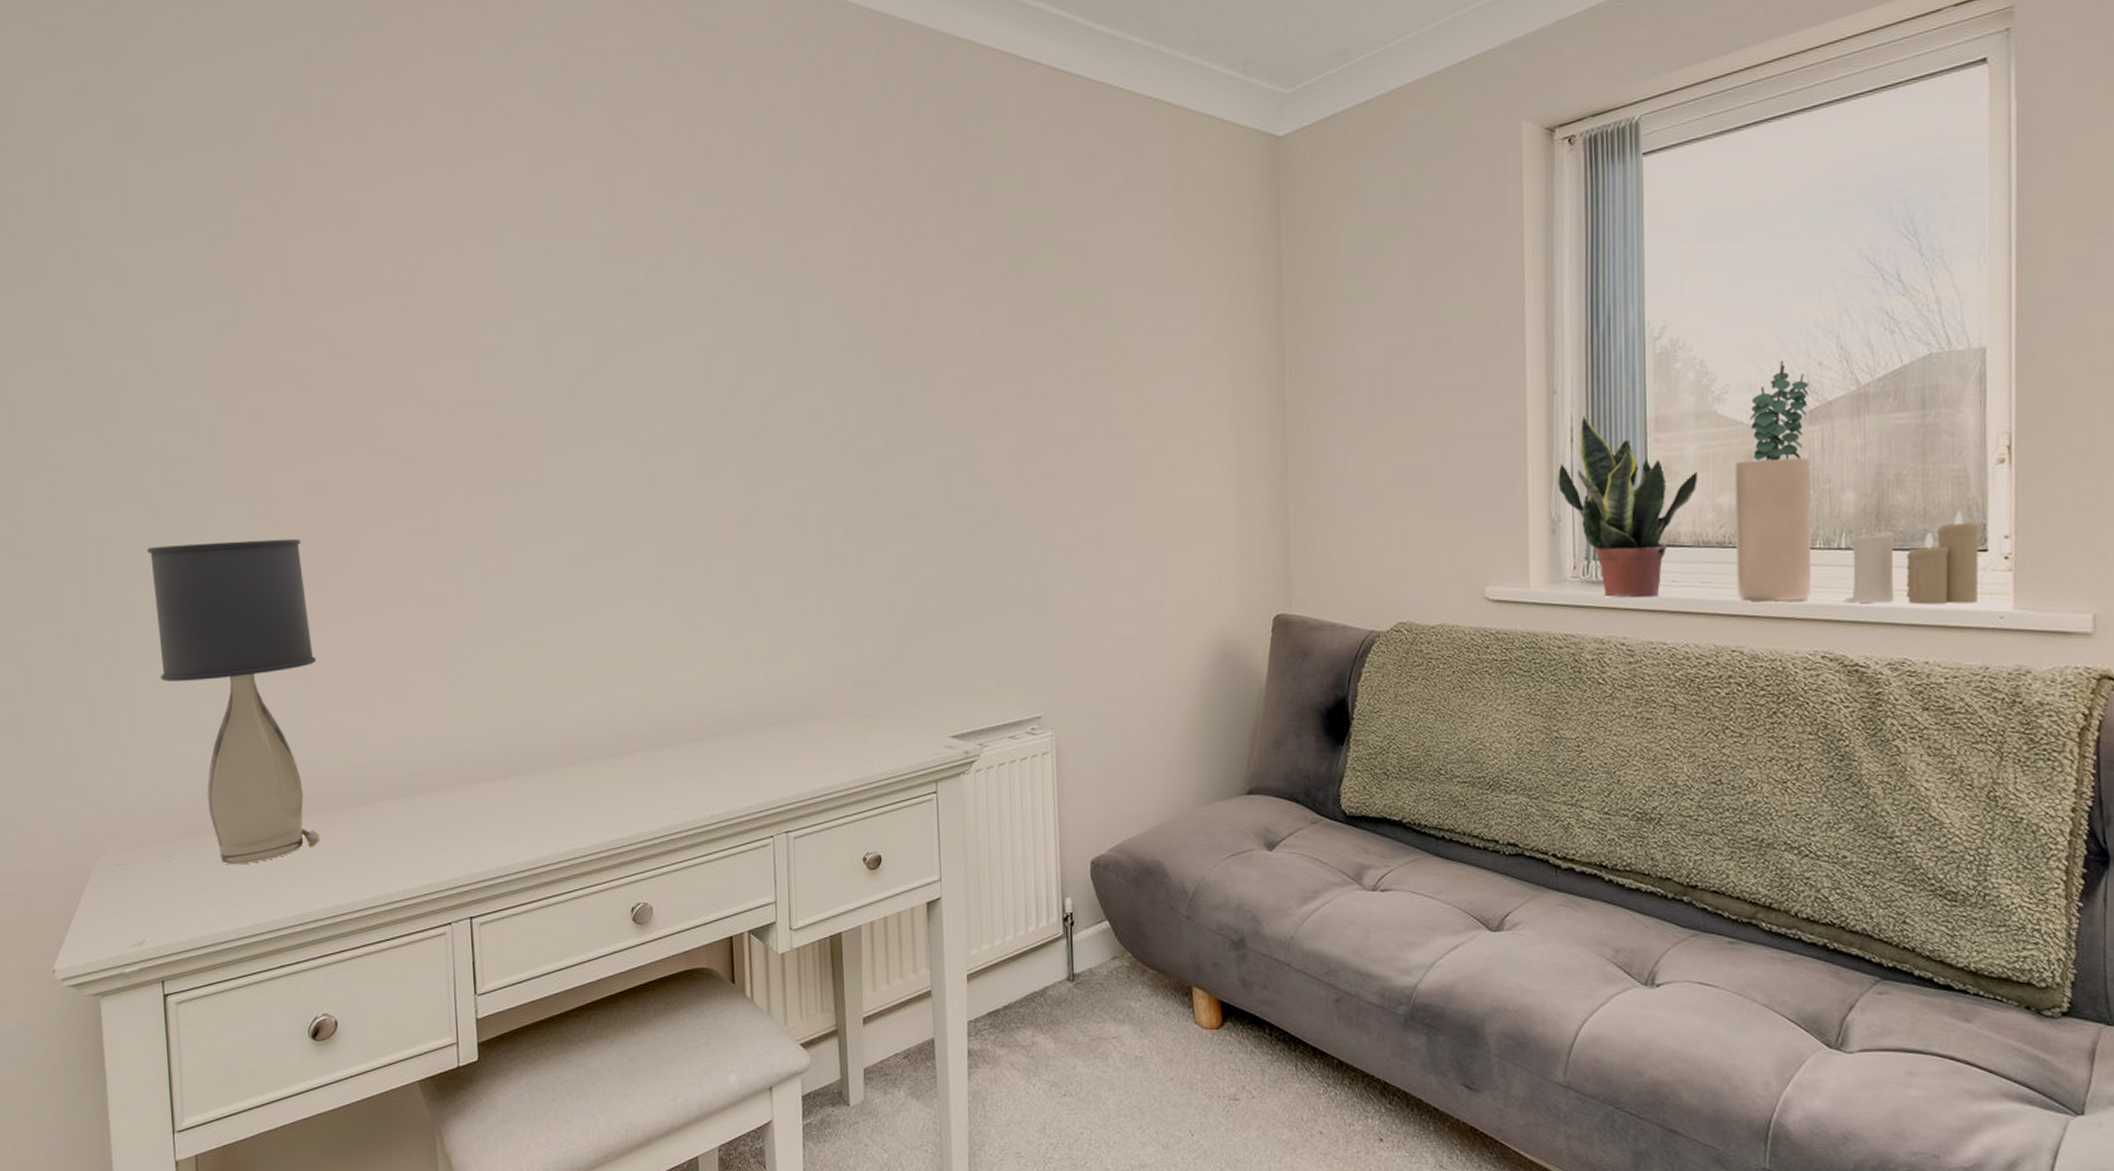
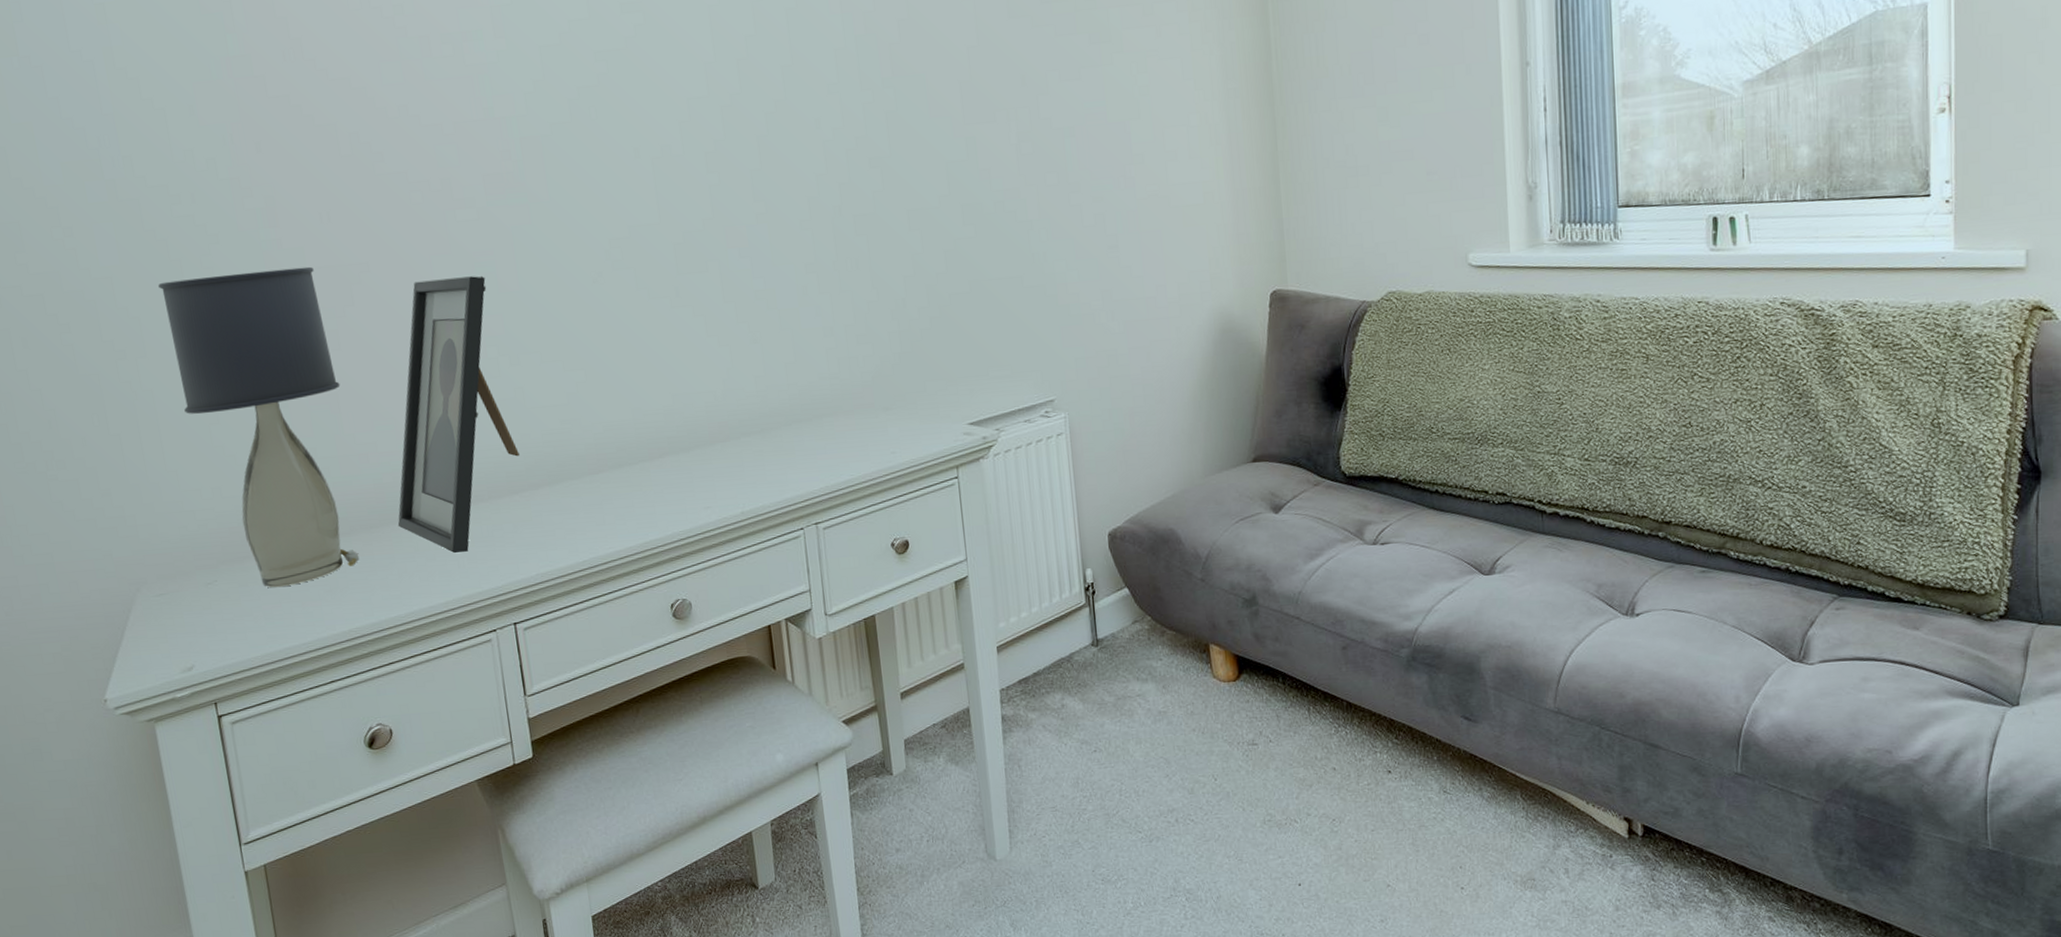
picture frame: none [361,556,491,841] -> present [397,275,521,554]
potted plant: present [1557,415,1698,598] -> none [1533,85,1664,258]
vase: present [1735,360,1812,602] -> none [1697,23,1770,255]
candle: present [1844,529,1895,604] -> none [1800,180,1846,252]
candle: present [1905,511,1980,605] -> none [1856,160,1923,250]

